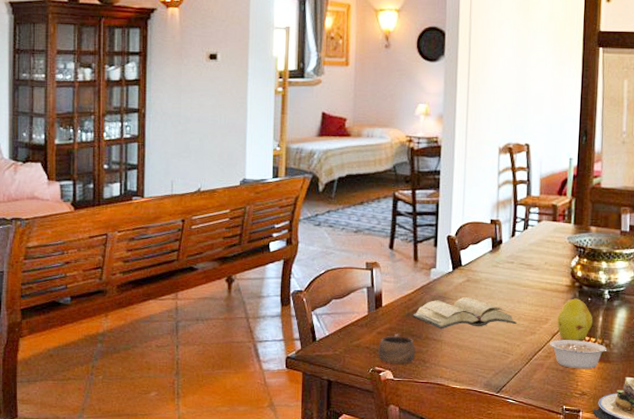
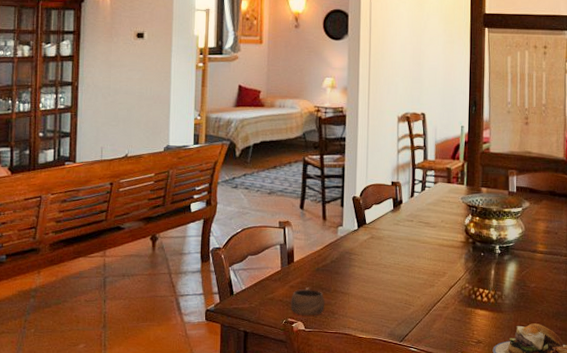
diary: present [413,297,517,330] -> none [322,253,417,283]
legume: present [549,340,609,370] -> none [447,292,501,319]
fruit: present [557,297,593,341] -> none [453,252,486,293]

